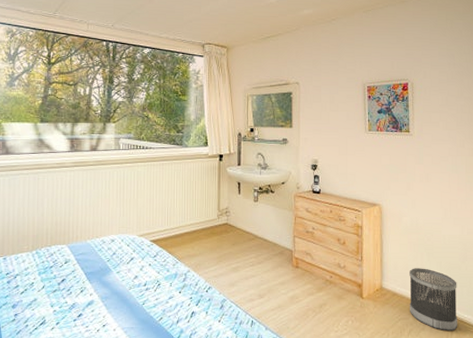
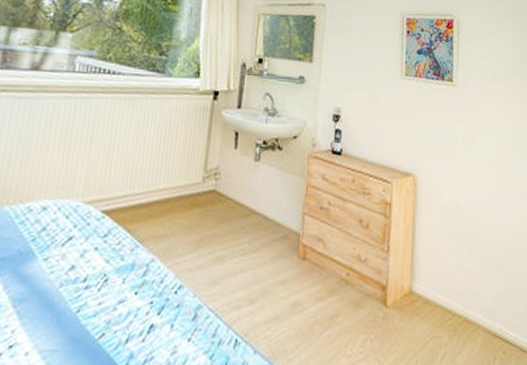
wastebasket: present [409,268,458,331] -> none [444,264,502,356]

